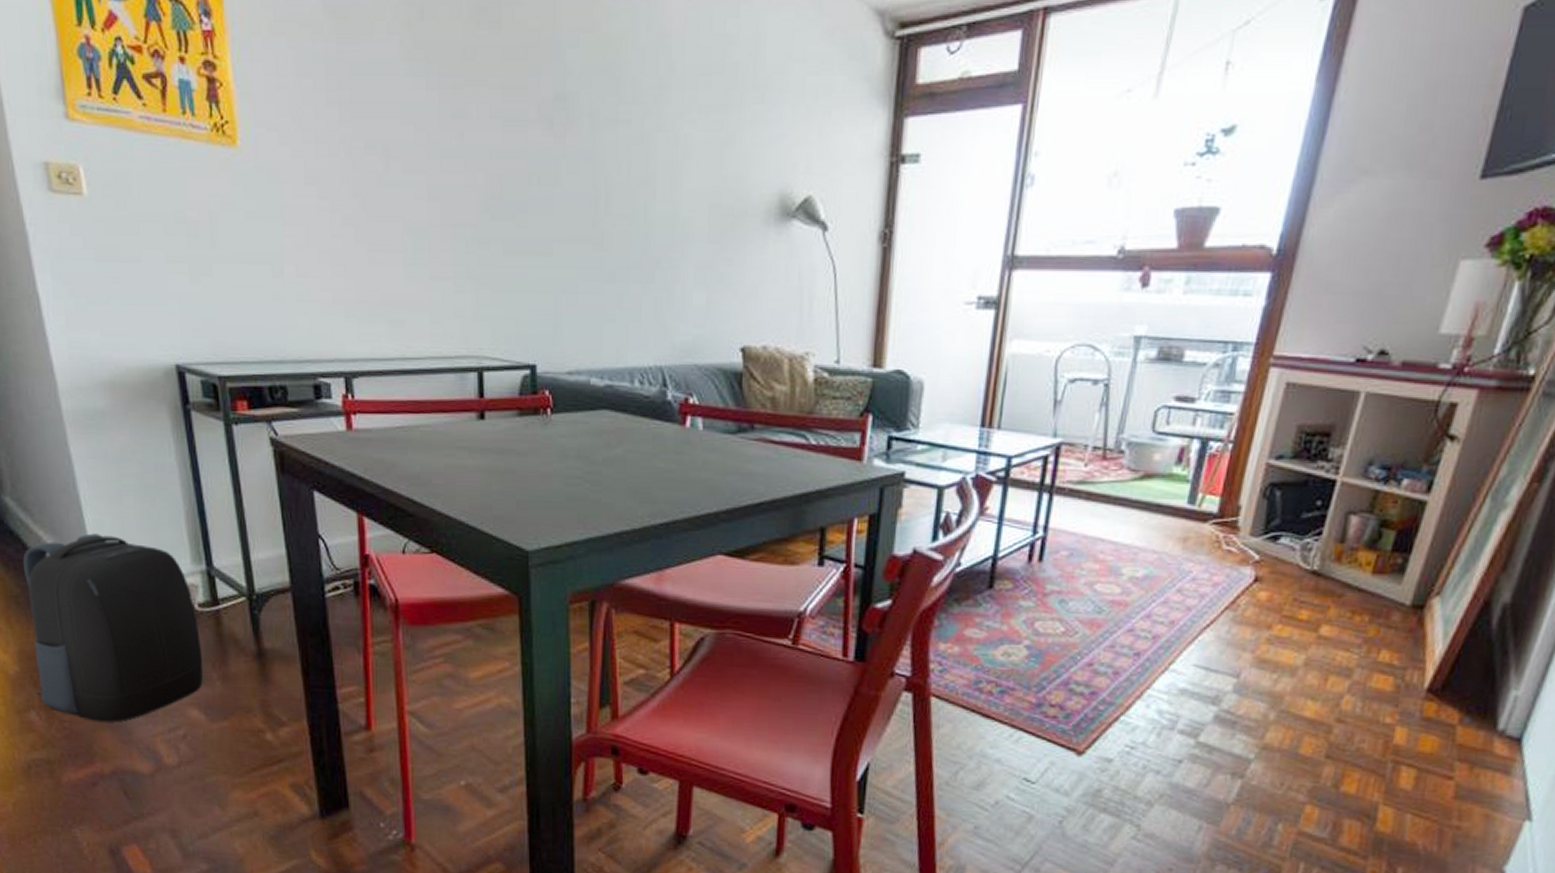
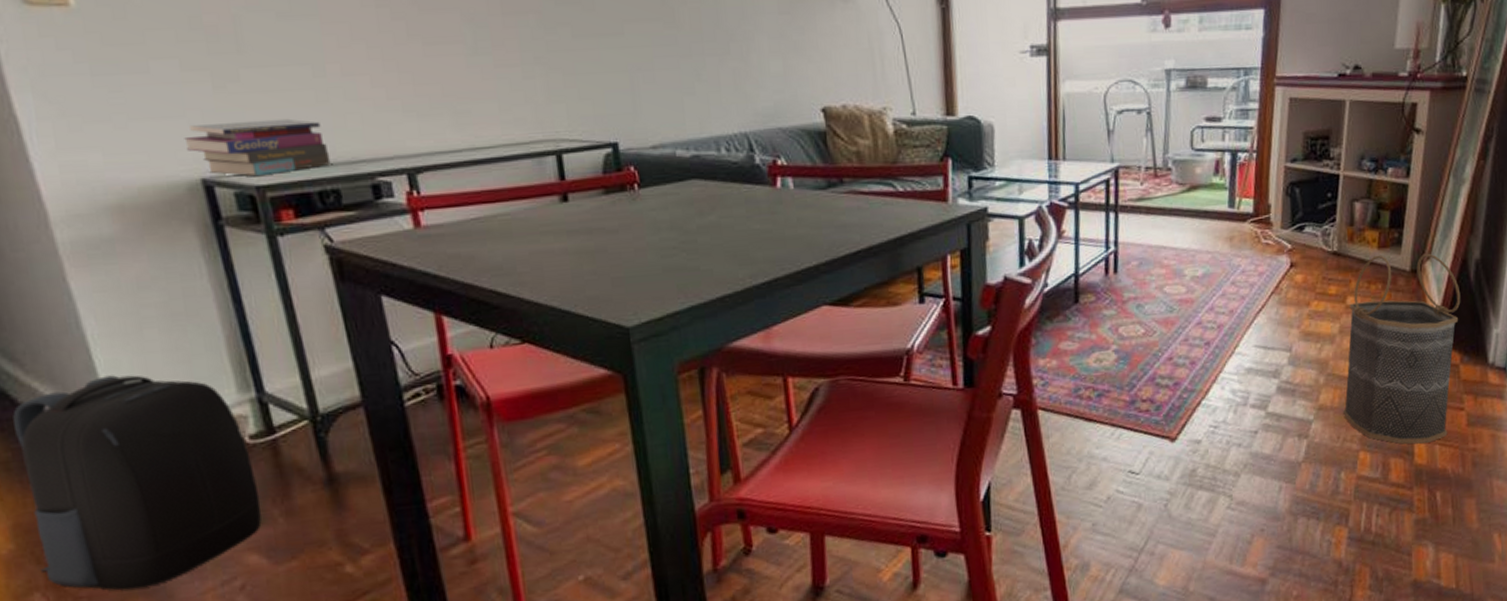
books: none [164,313,281,367] -> present [184,118,331,177]
basket: none [1291,581,1475,810] -> present [1342,253,1461,444]

